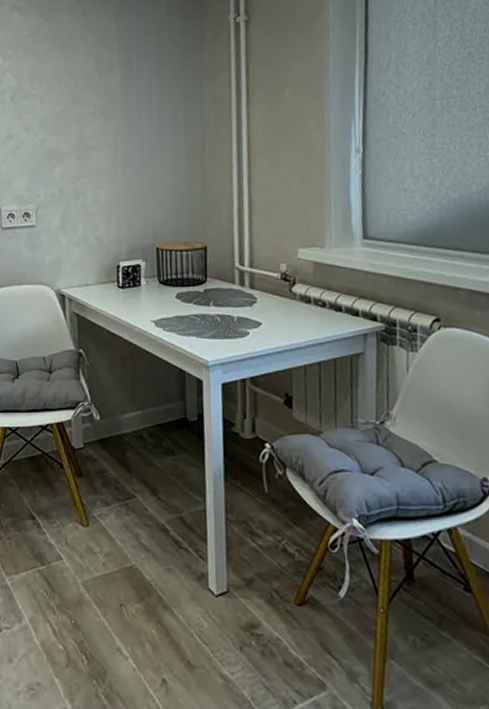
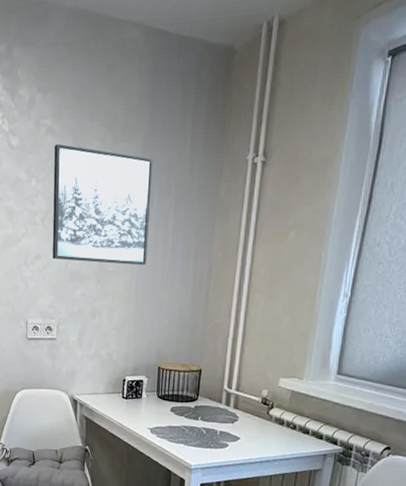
wall art: none [21,19,132,139] -> present [52,143,153,266]

